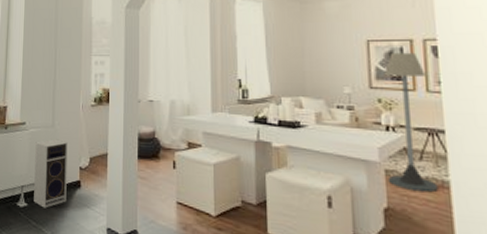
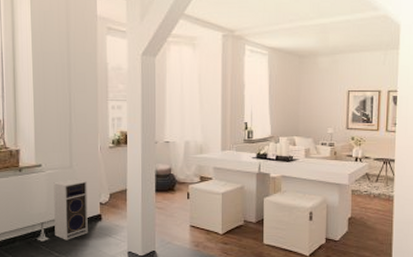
floor lamp: present [383,52,439,193] -> none [353,101,386,205]

